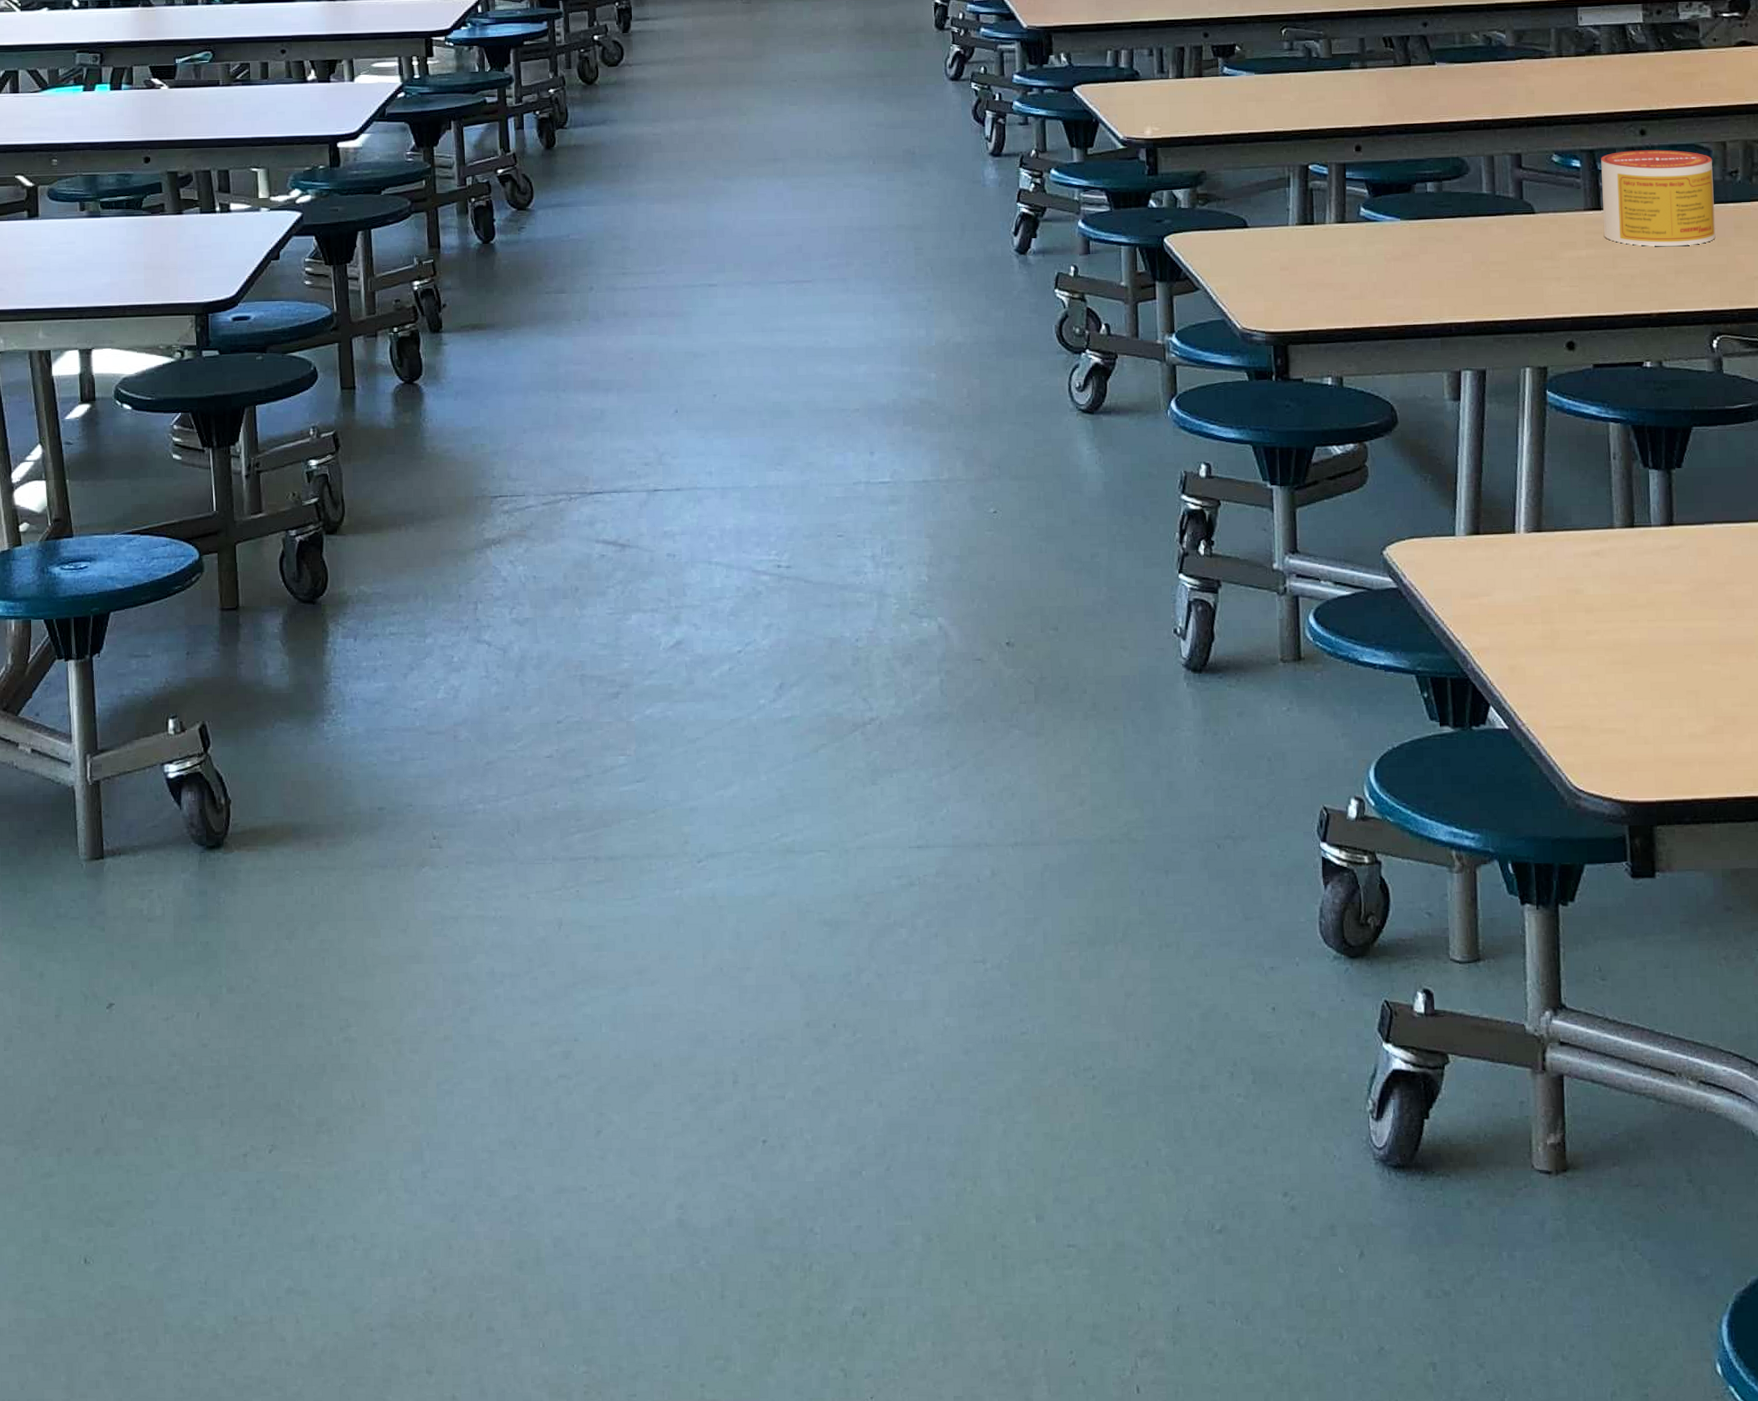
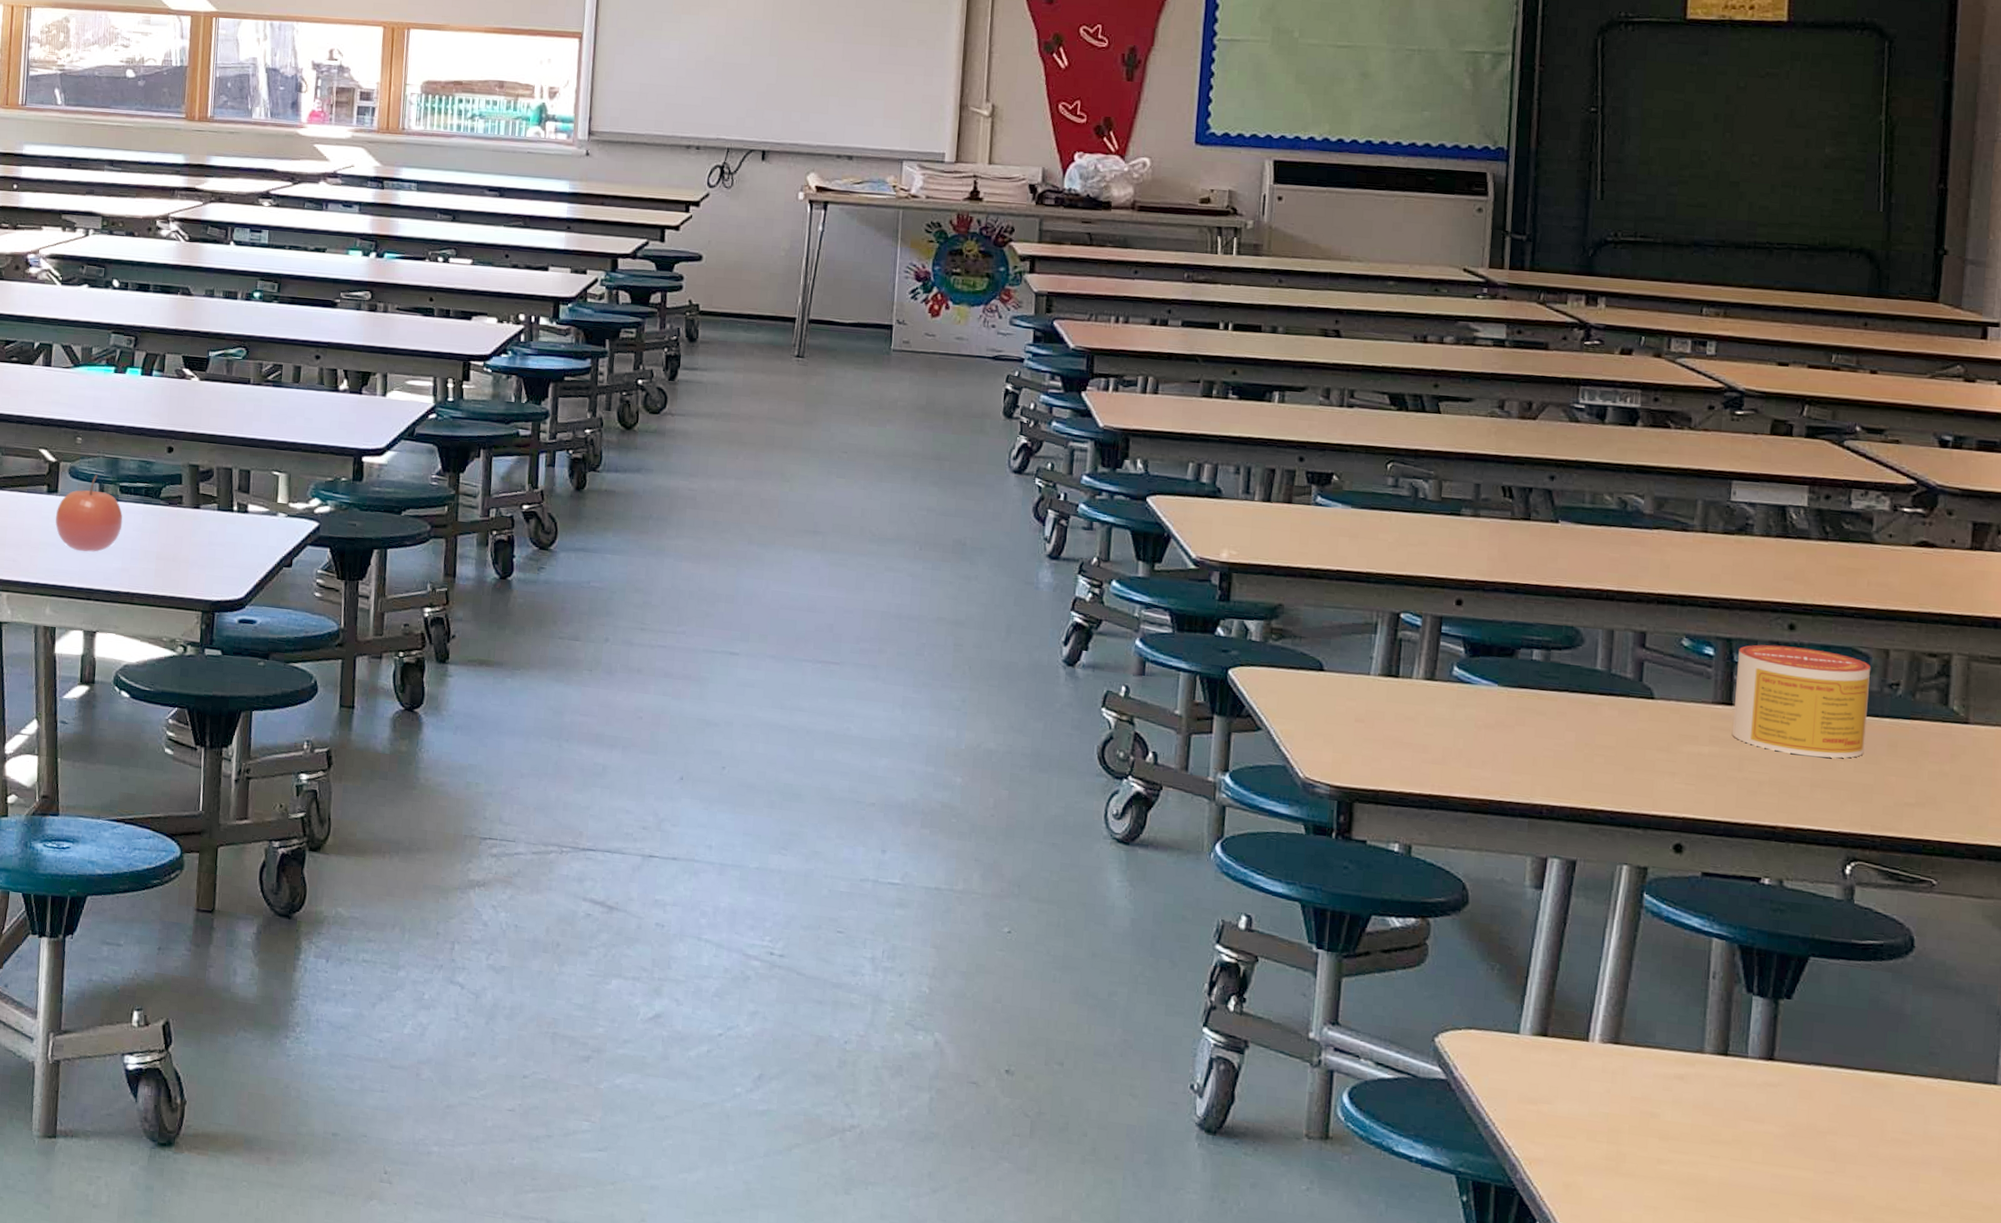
apple: none [38,193,107,272] -> present [55,474,123,552]

